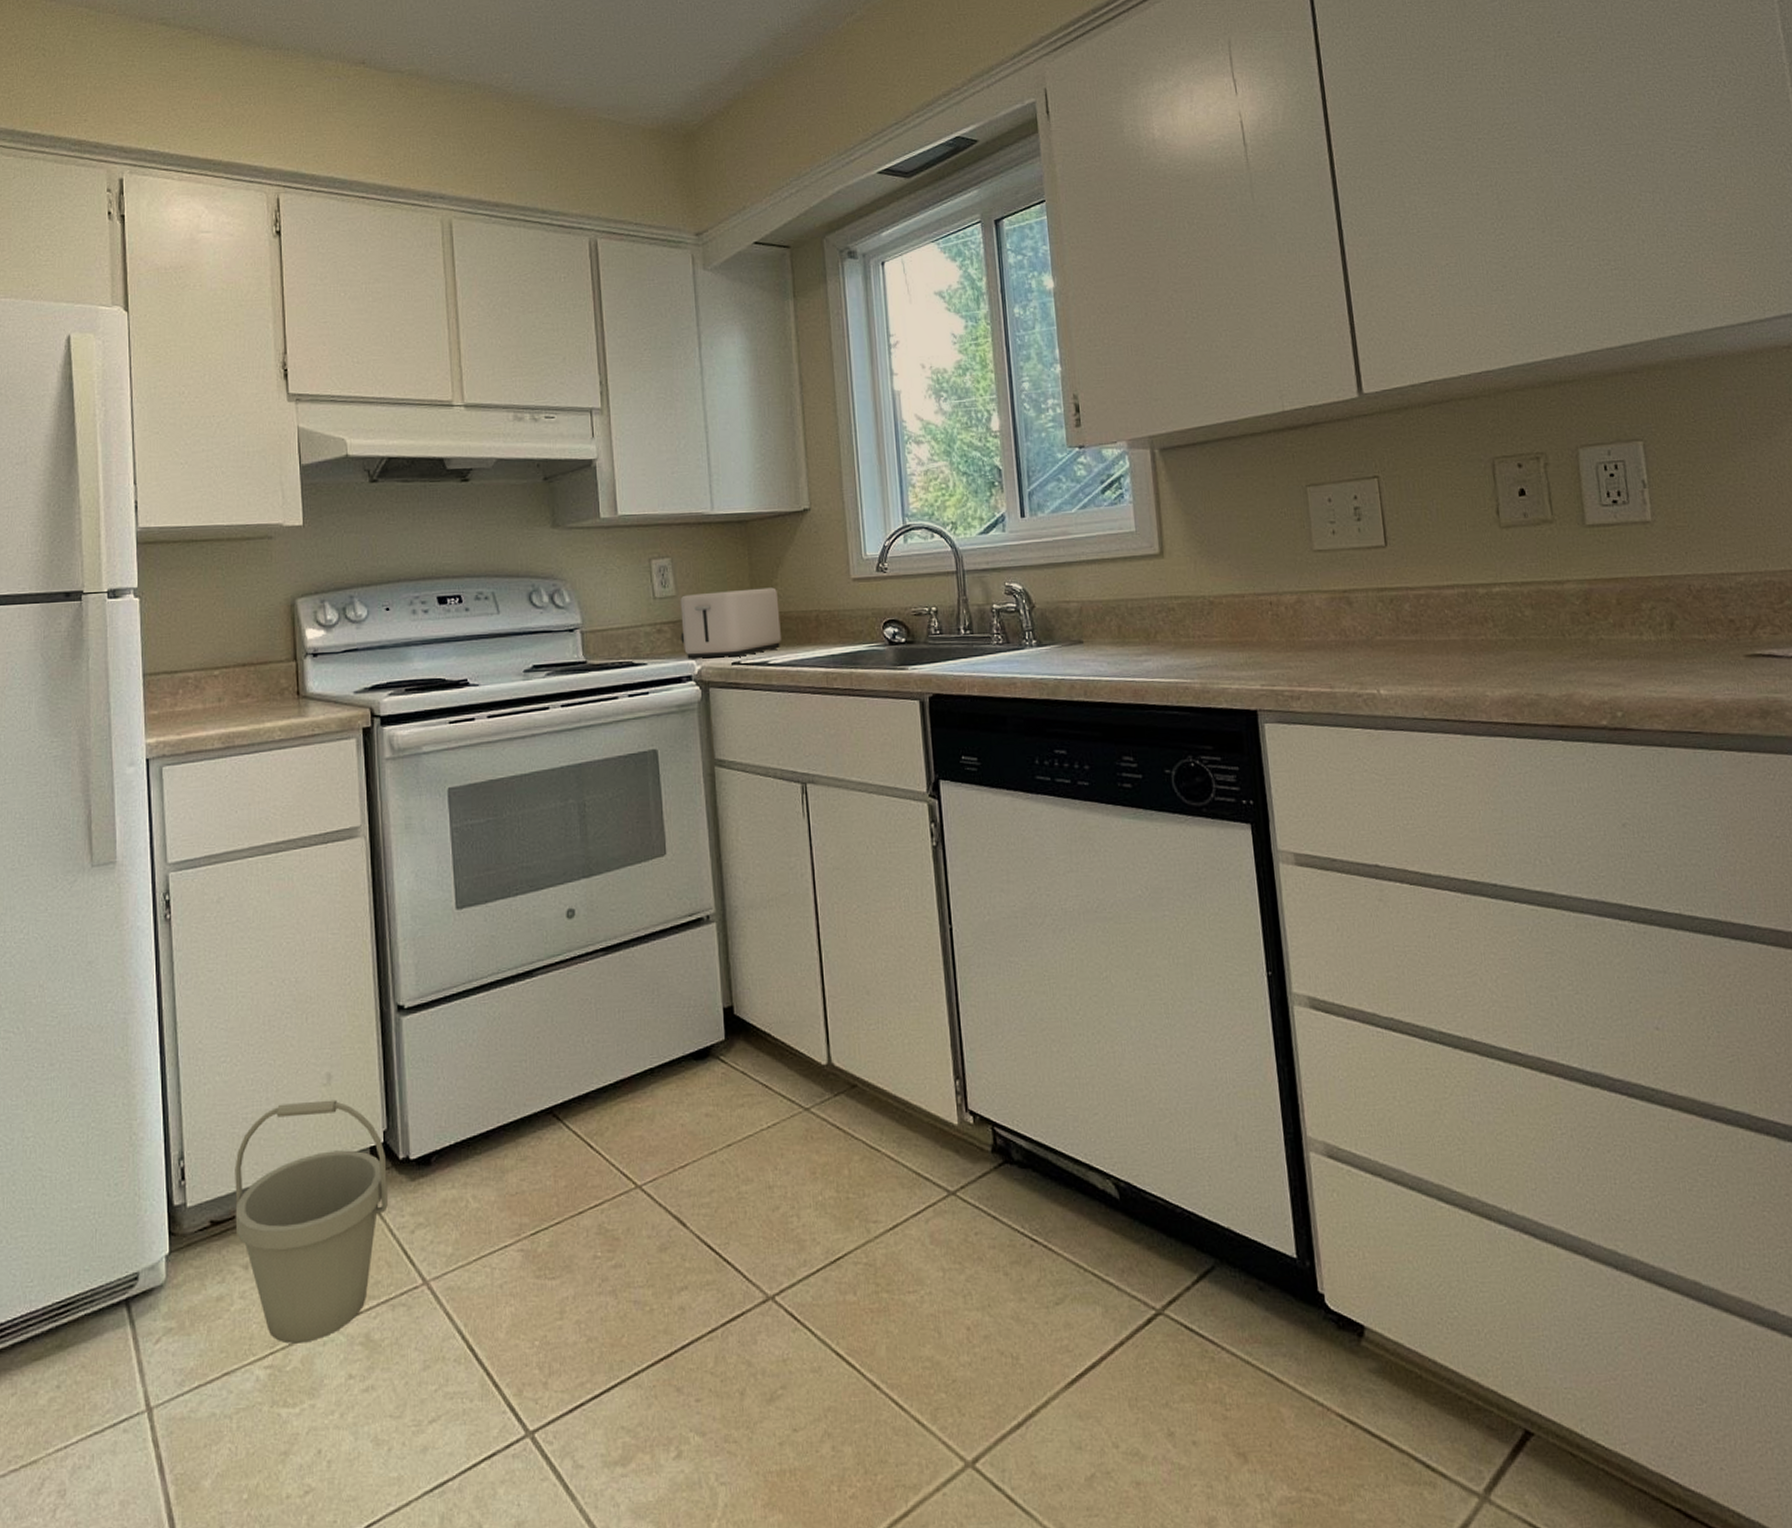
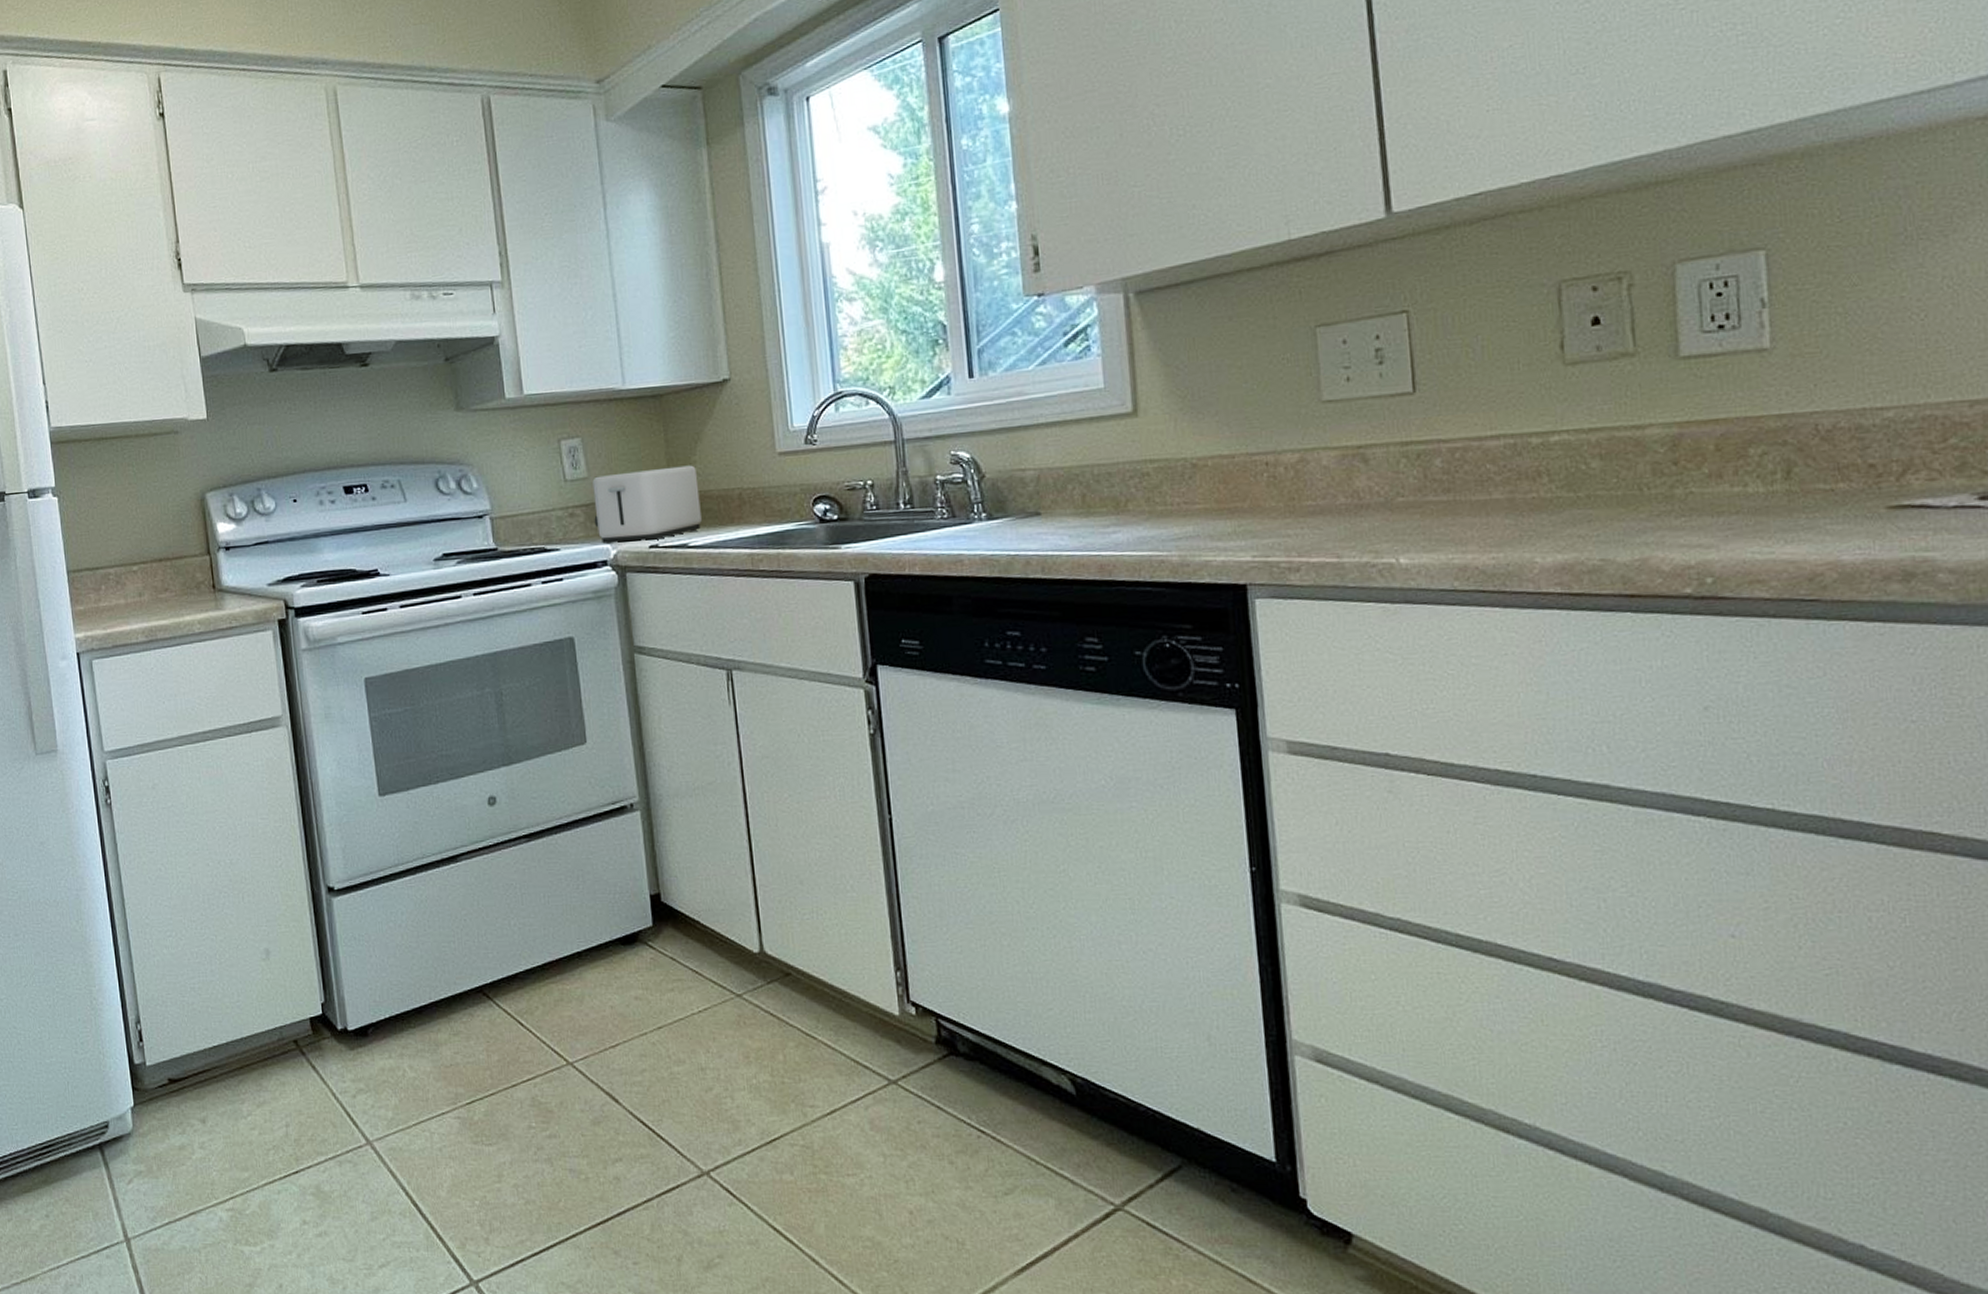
bucket: present [235,1099,388,1344] -> none [186,973,330,1190]

